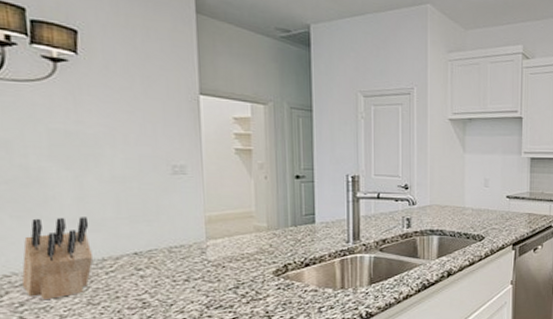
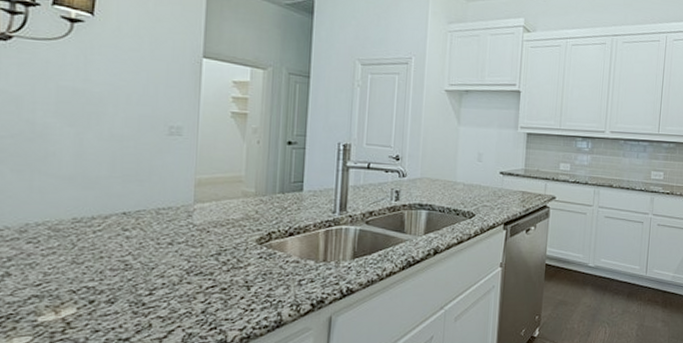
knife block: present [21,217,94,301] -> none [12,173,84,257]

